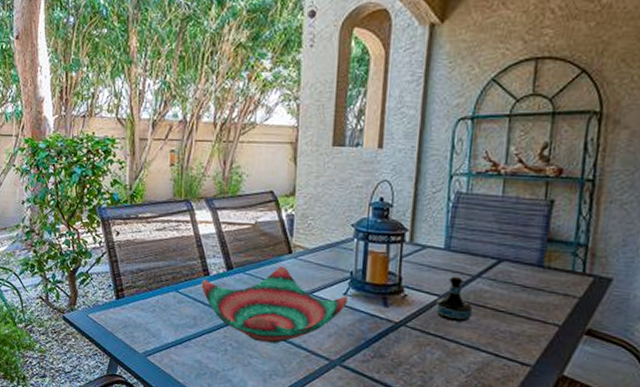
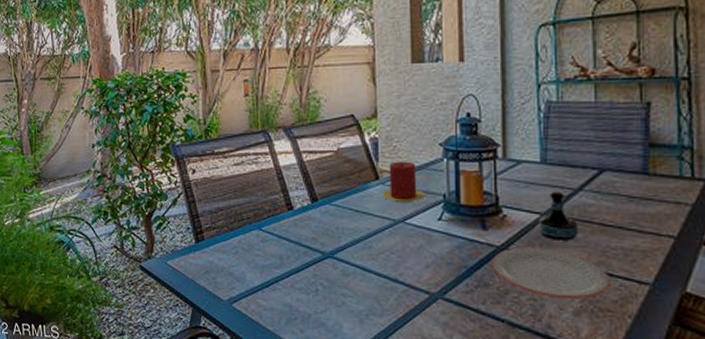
decorative bowl: present [201,266,348,344] -> none [285,194,443,279]
candle: none [293,238,334,278] -> present [382,161,426,204]
plate: none [388,324,496,375] -> present [491,247,611,300]

